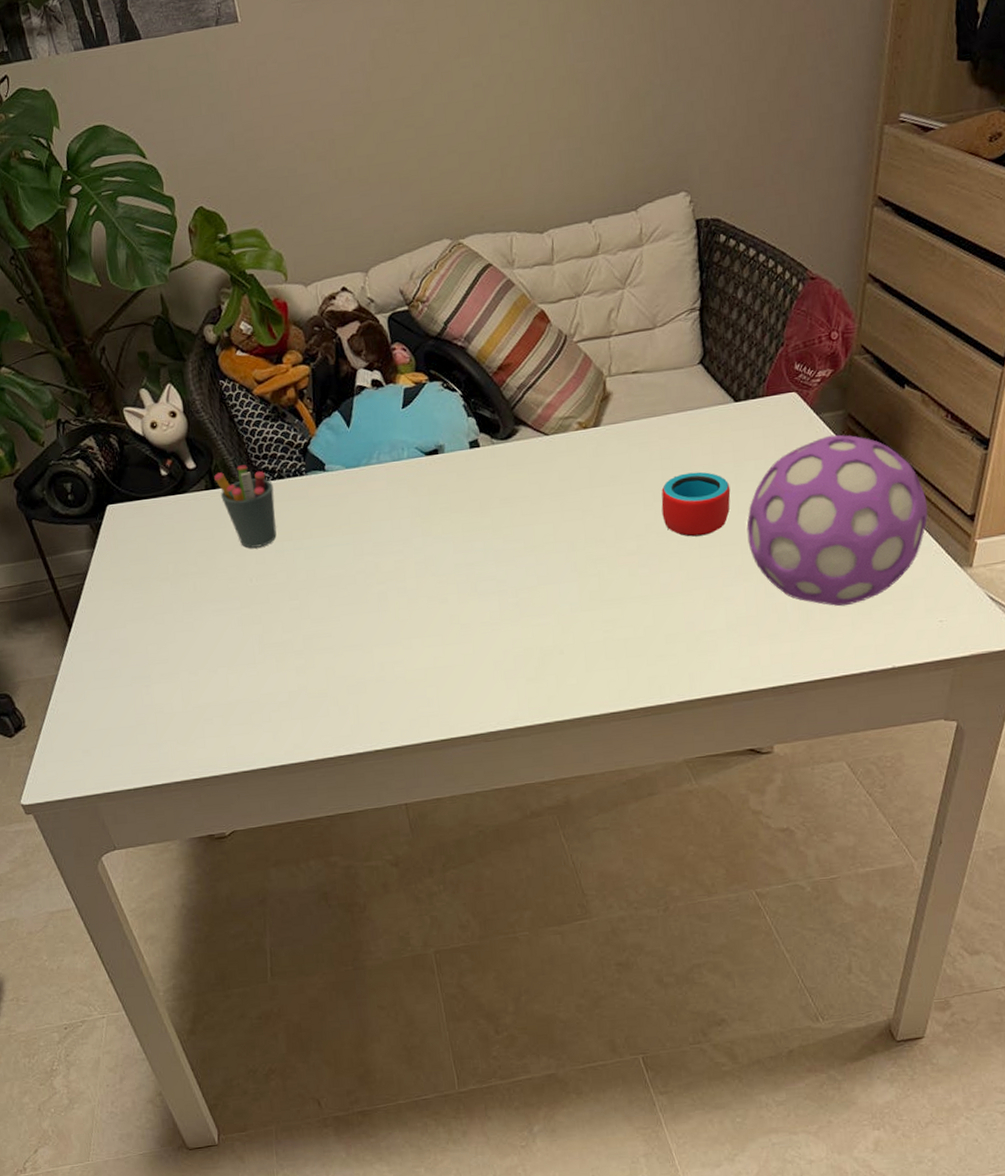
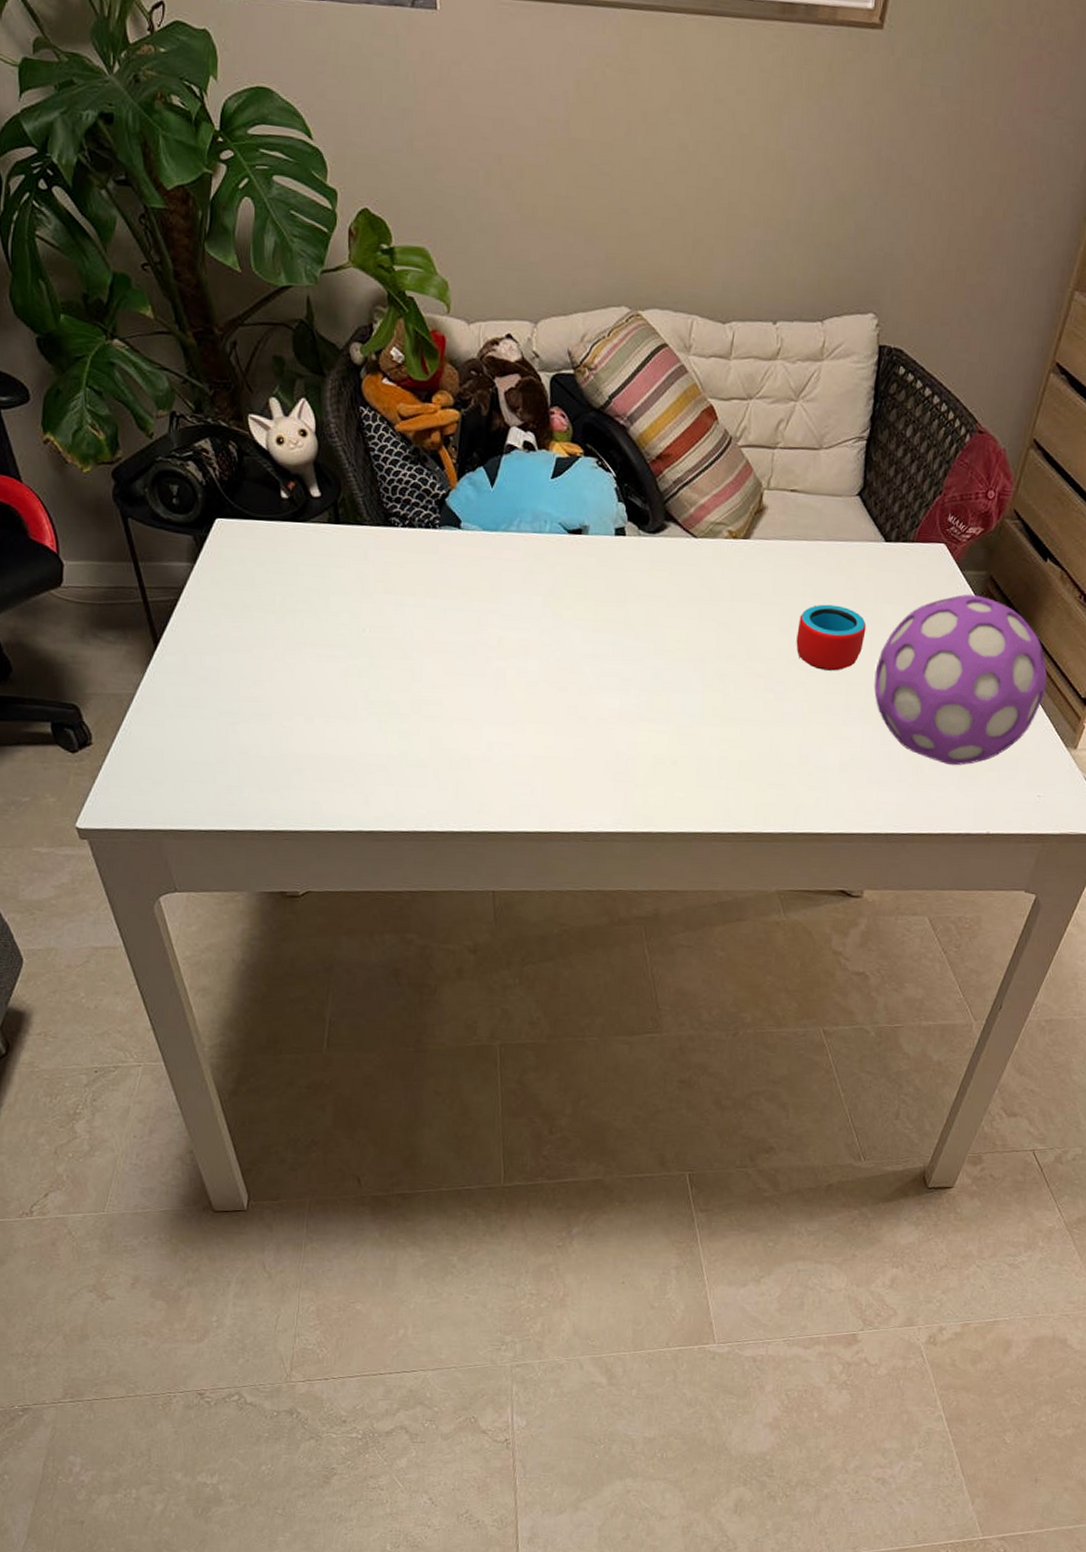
pen holder: present [214,464,277,548] -> none [339,504,402,597]

